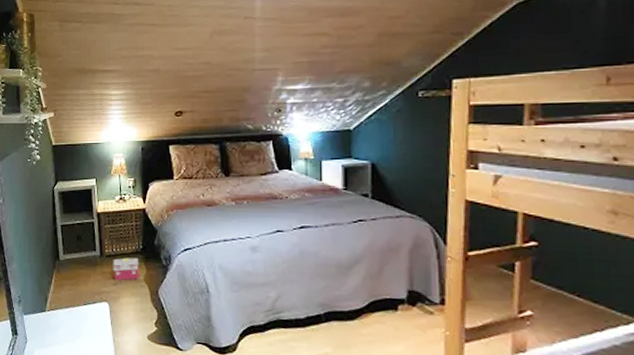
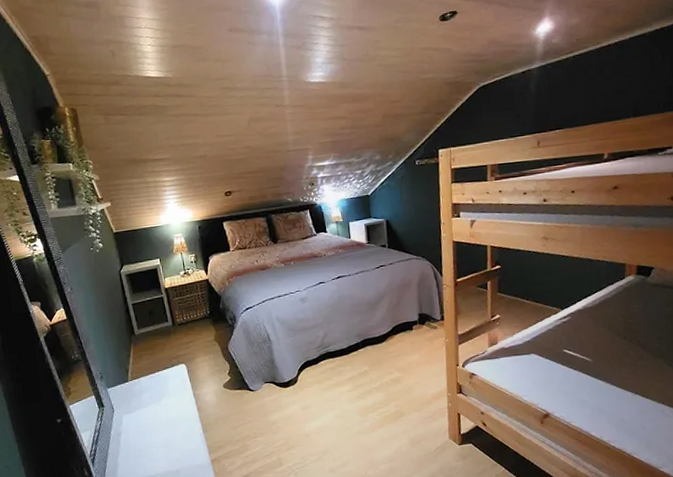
toy house: present [113,257,139,281] -> none [185,322,210,345]

